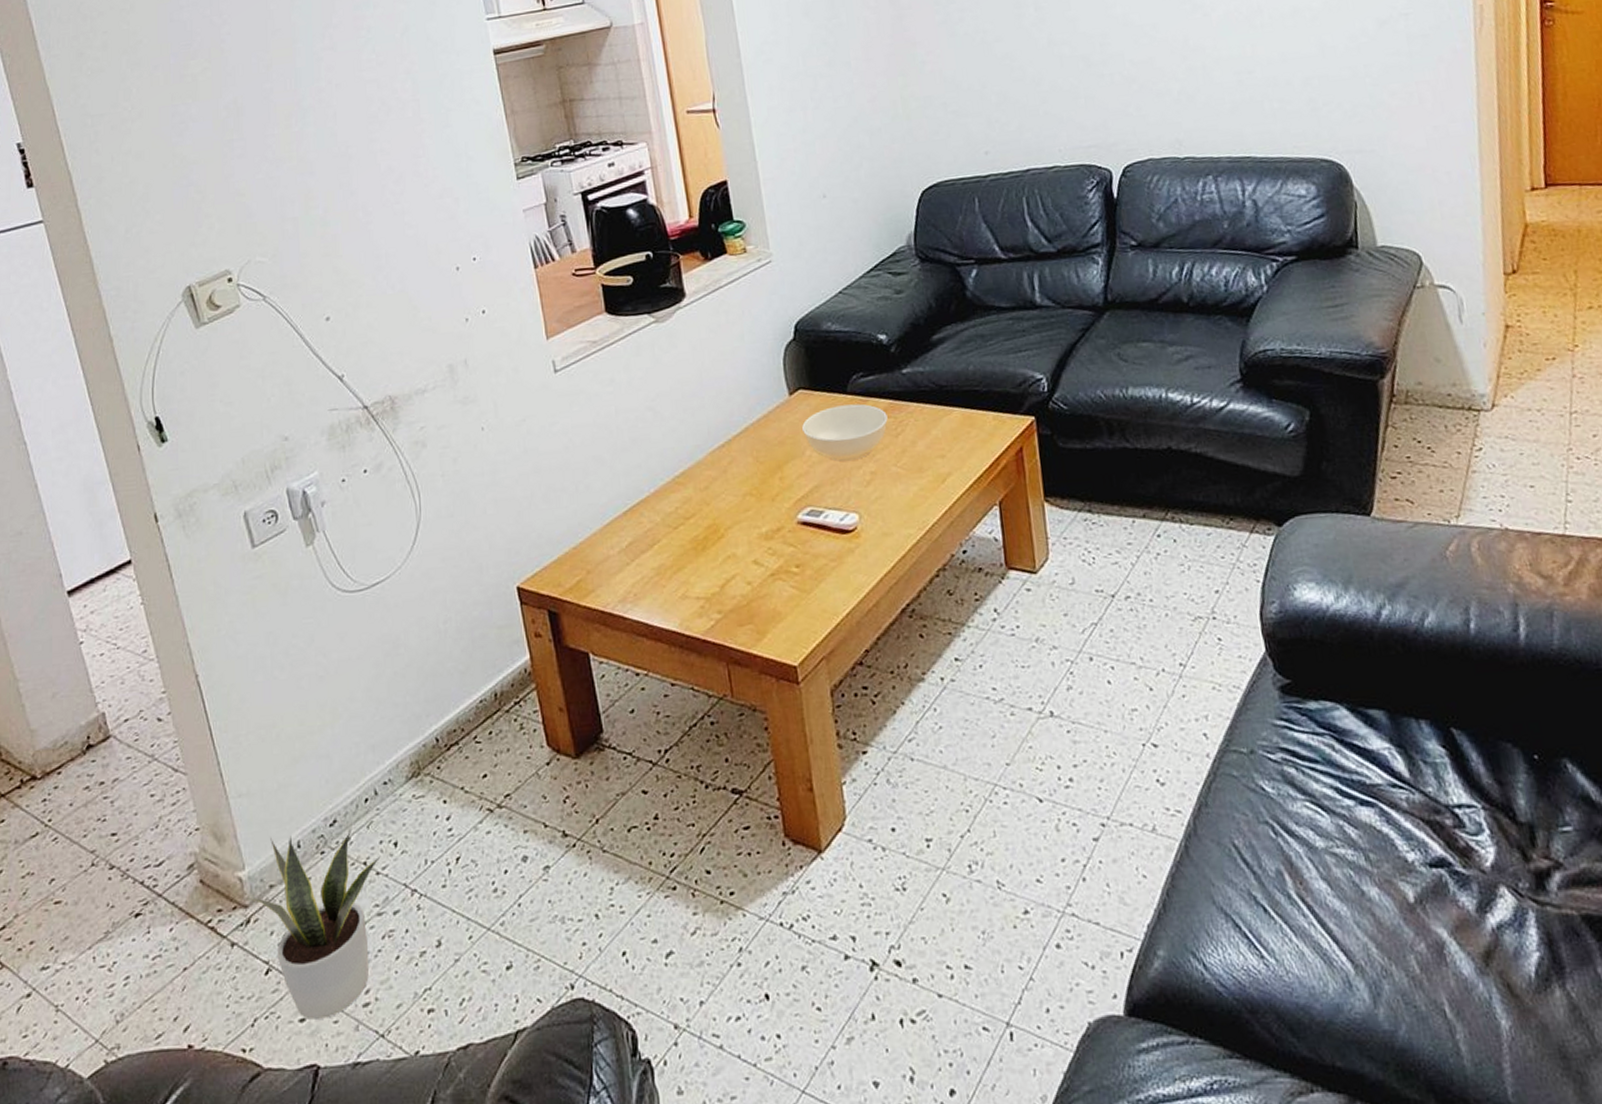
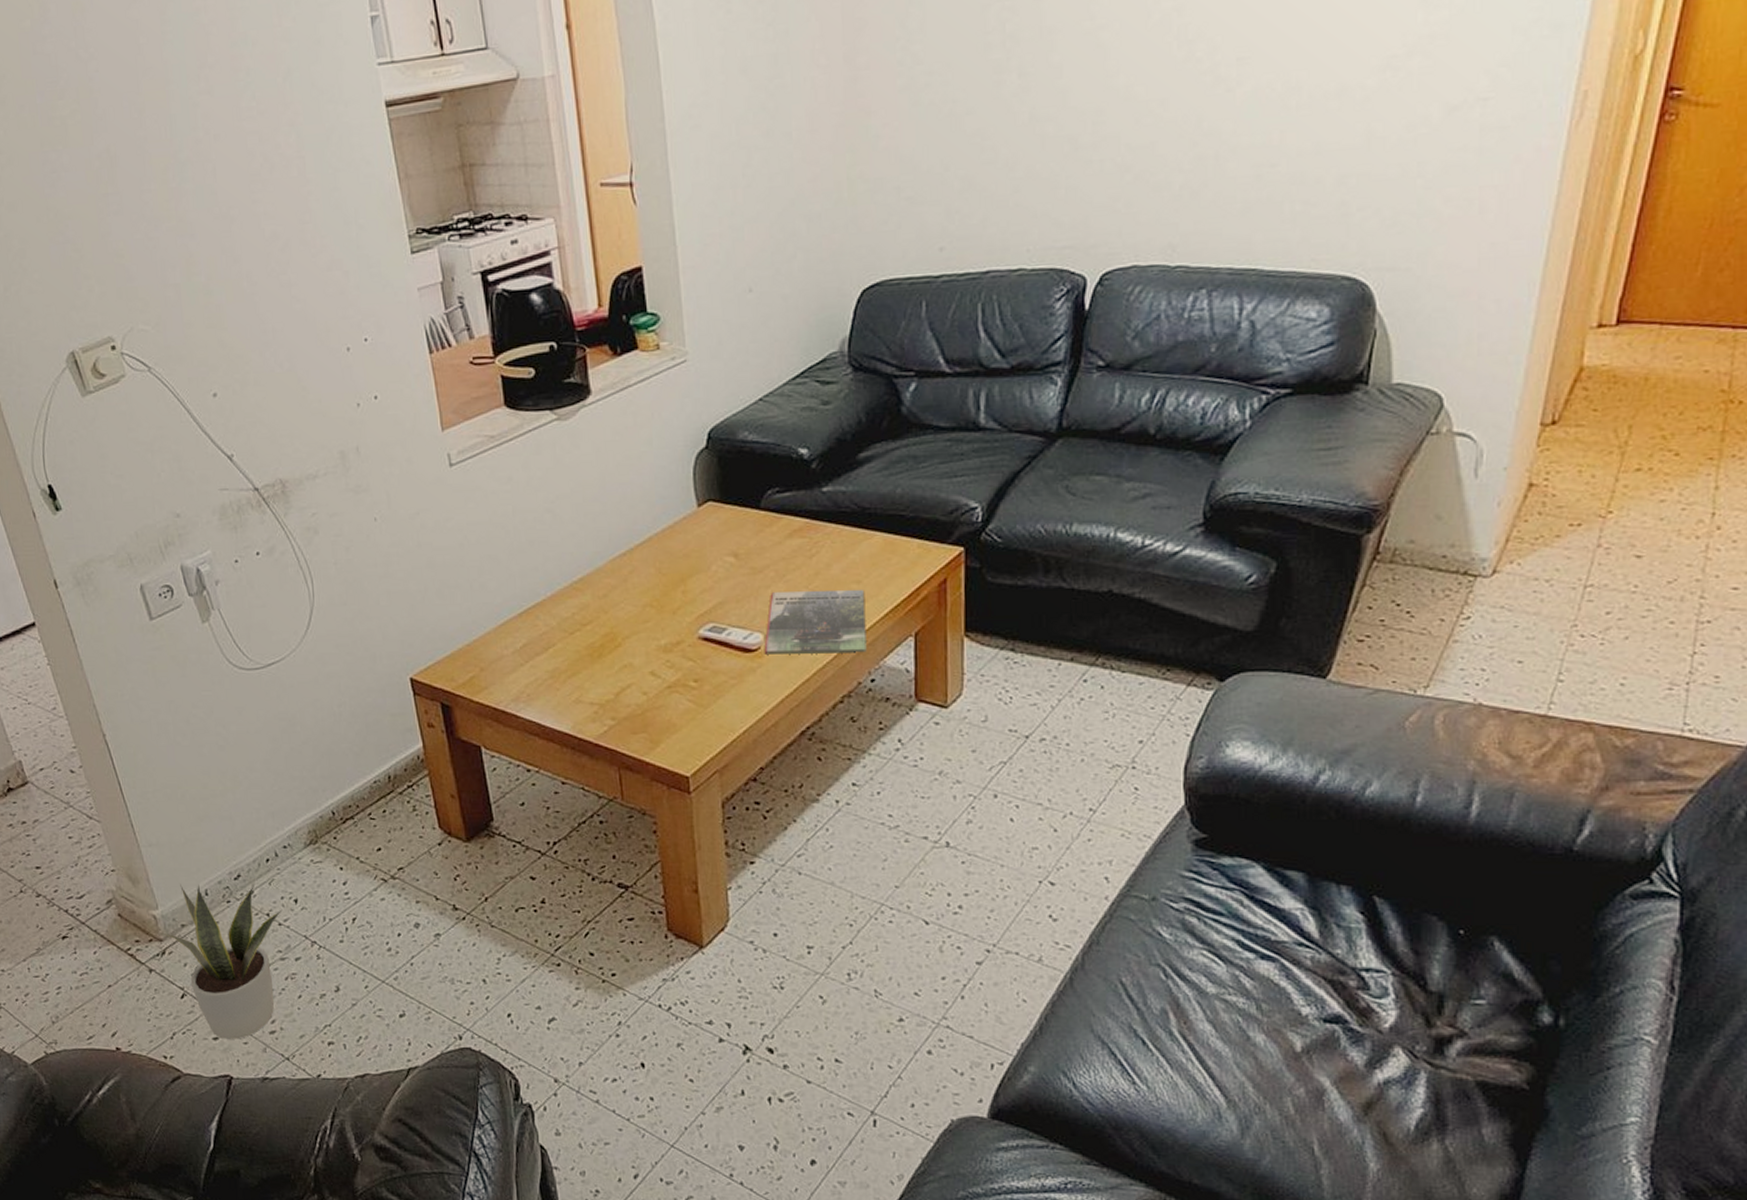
bowl: present [802,403,888,463] -> none [710,520,802,581]
magazine: none [860,464,956,534] -> present [764,590,867,654]

